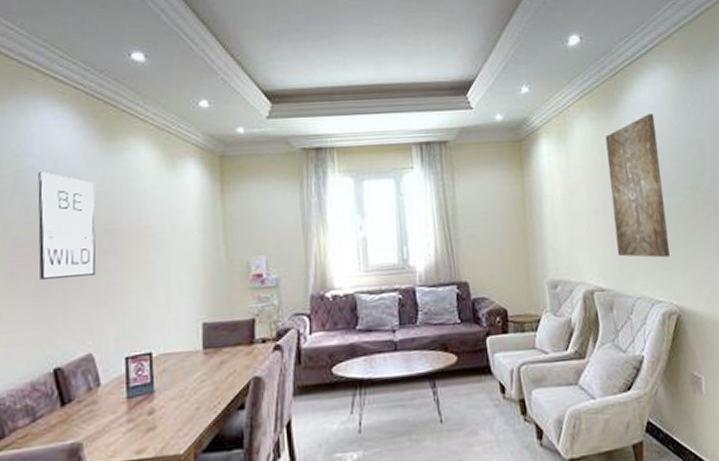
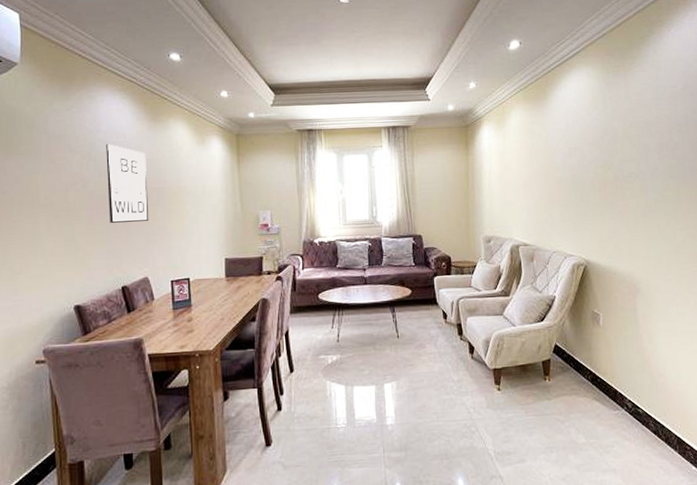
wall art: present [605,113,670,258] -> none [535,106,582,222]

